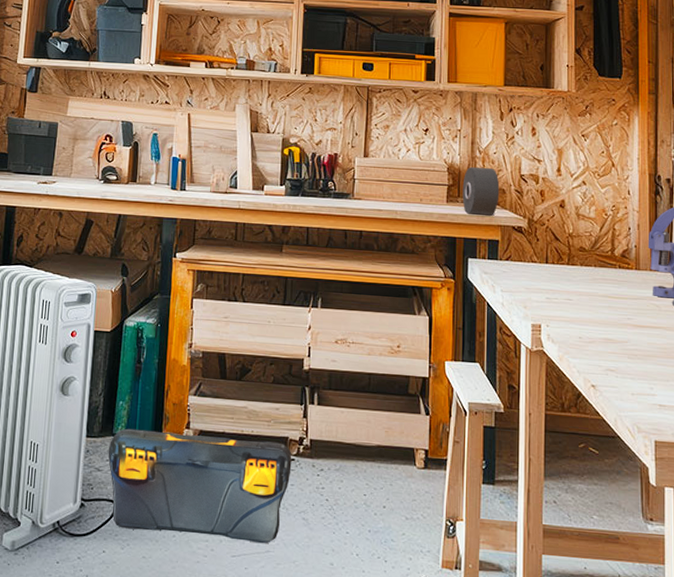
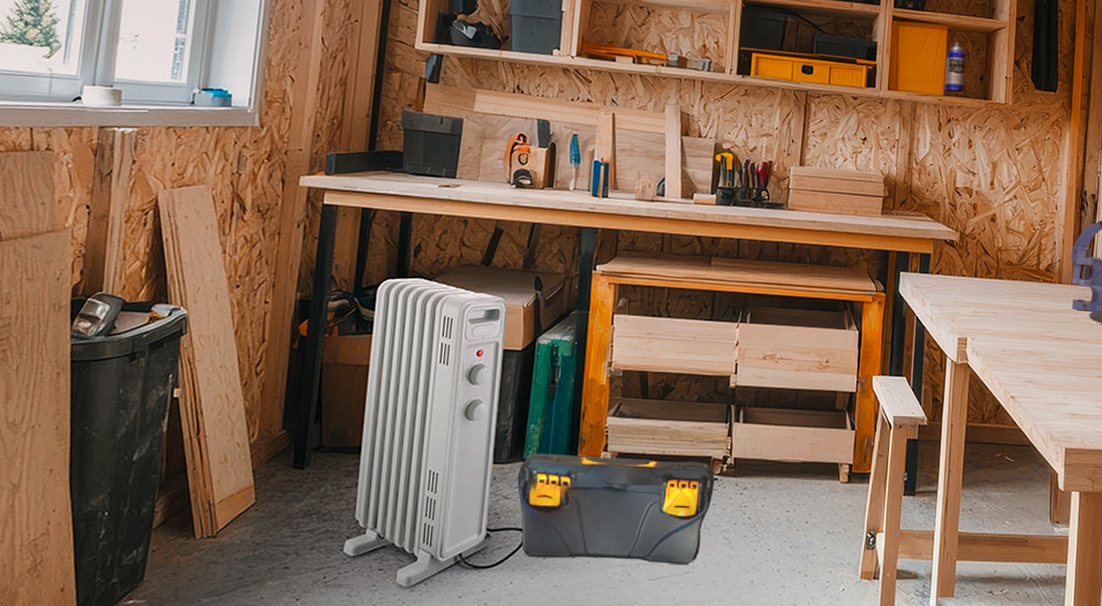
duct tape: present [462,167,500,217] -> none [897,178,934,230]
spray can: none [505,34,525,83] -> present [945,42,966,93]

